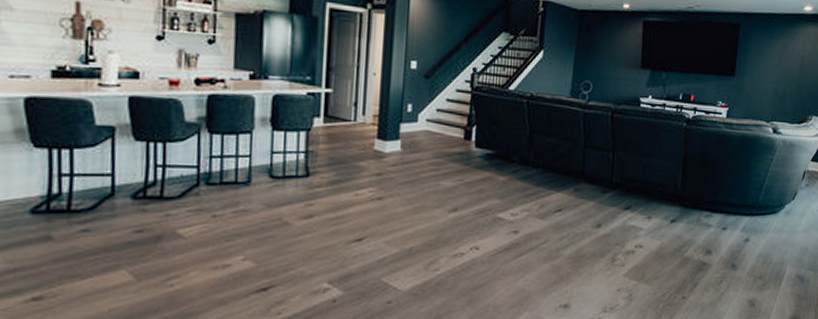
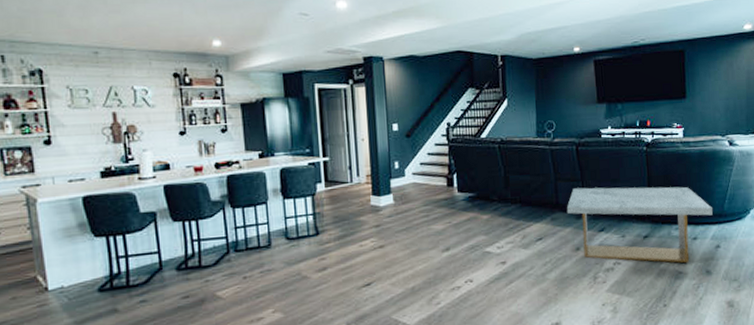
coffee table: none [592,159,747,254] -> present [566,186,713,263]

